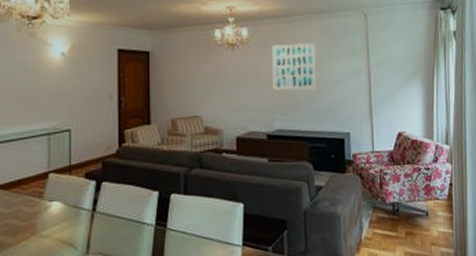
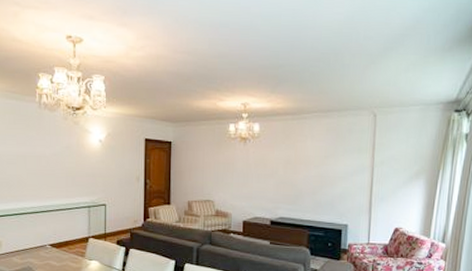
wall art: present [271,43,317,91] -> none [278,140,323,184]

